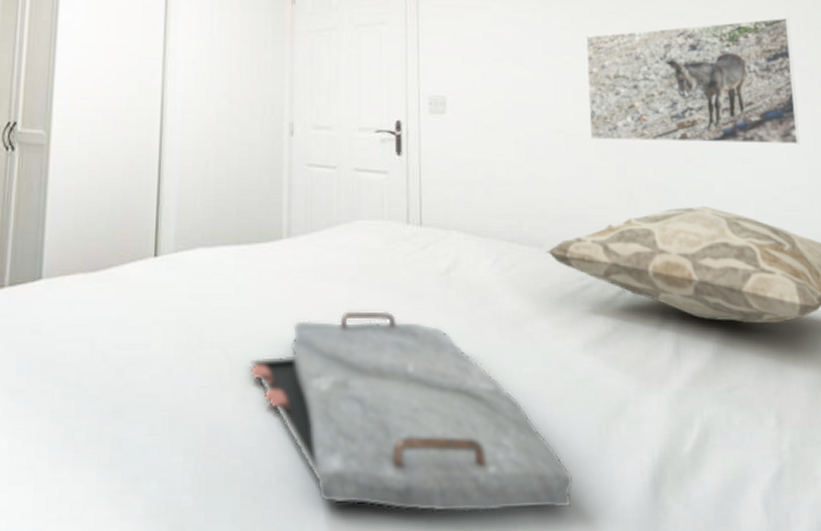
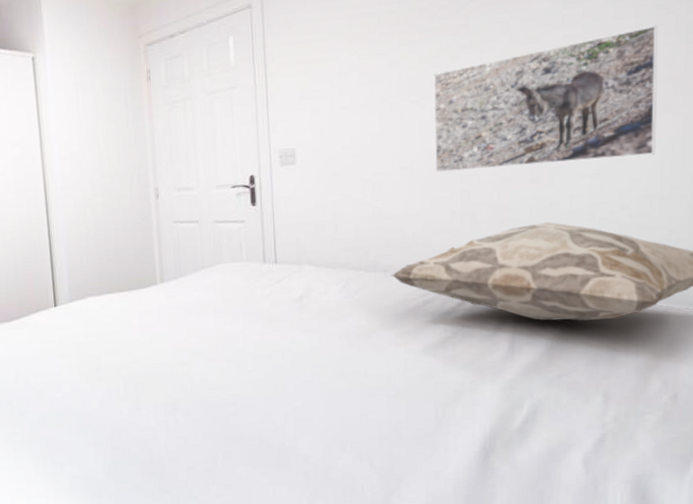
serving tray: present [250,311,574,512] -> none [139,334,412,478]

